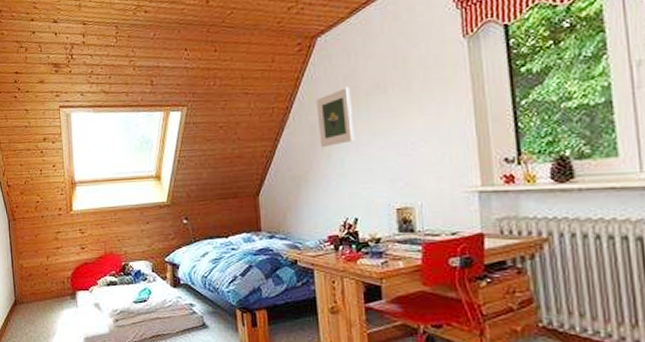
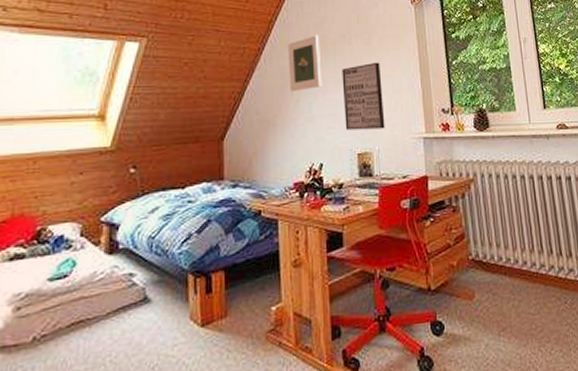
wall art: none [376,109,430,185] -> present [342,62,385,130]

